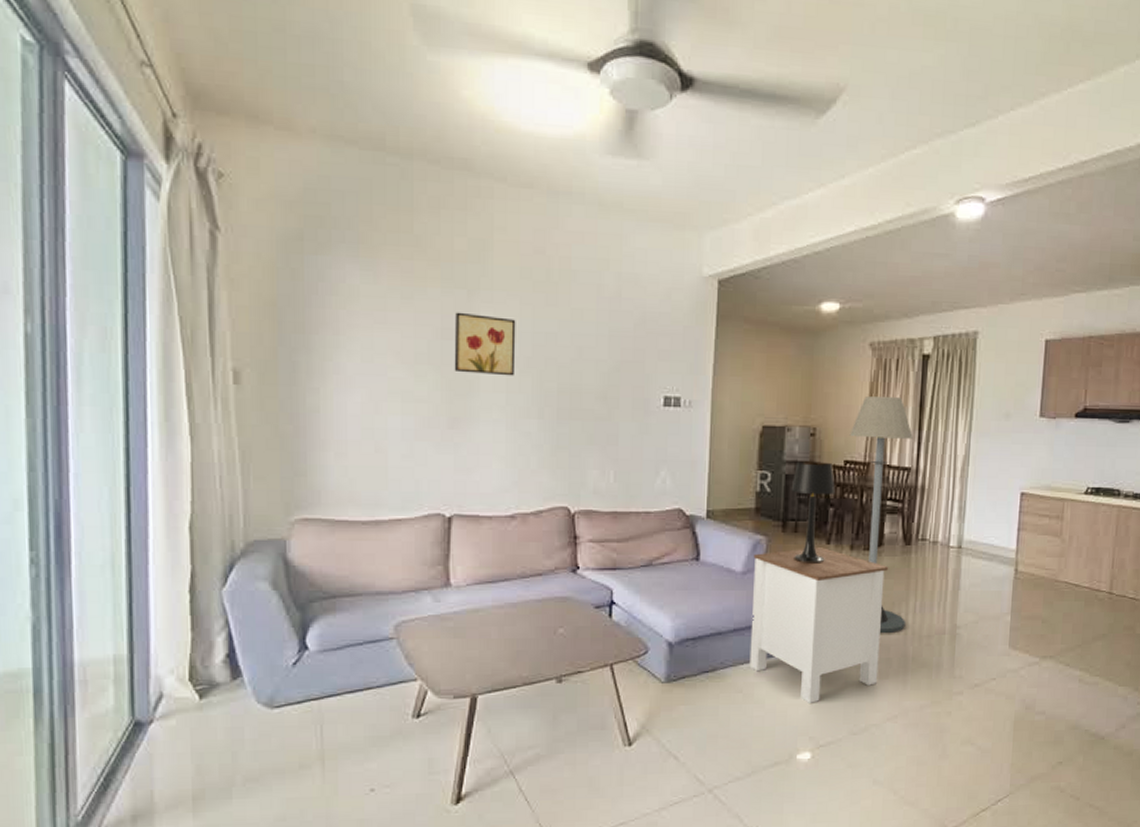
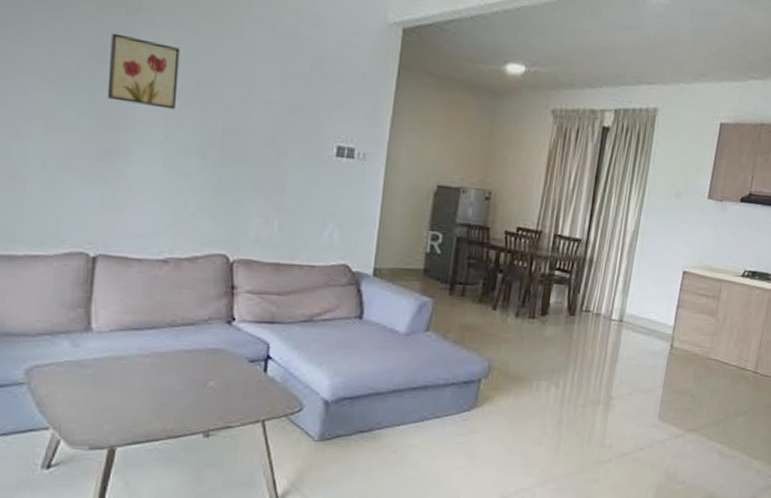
side table: present [749,547,889,705] -> none [406,313,552,468]
table lamp: present [791,461,835,563] -> none [459,224,506,329]
floor lamp: present [849,396,913,634] -> none [524,164,586,402]

